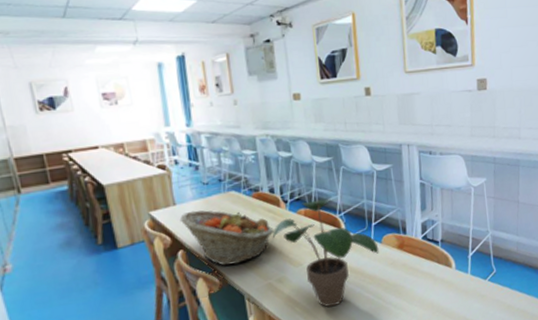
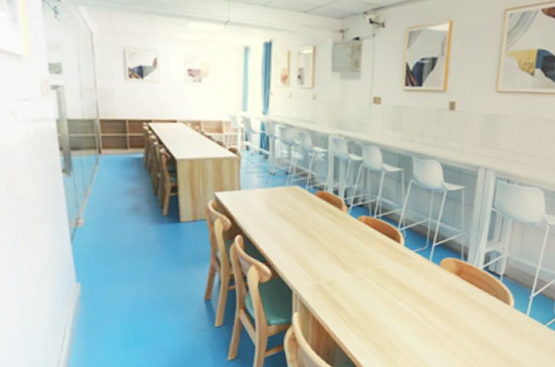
fruit basket: present [179,210,274,266] -> none [242,198,332,259]
potted plant: present [272,199,379,307] -> none [329,209,436,320]

